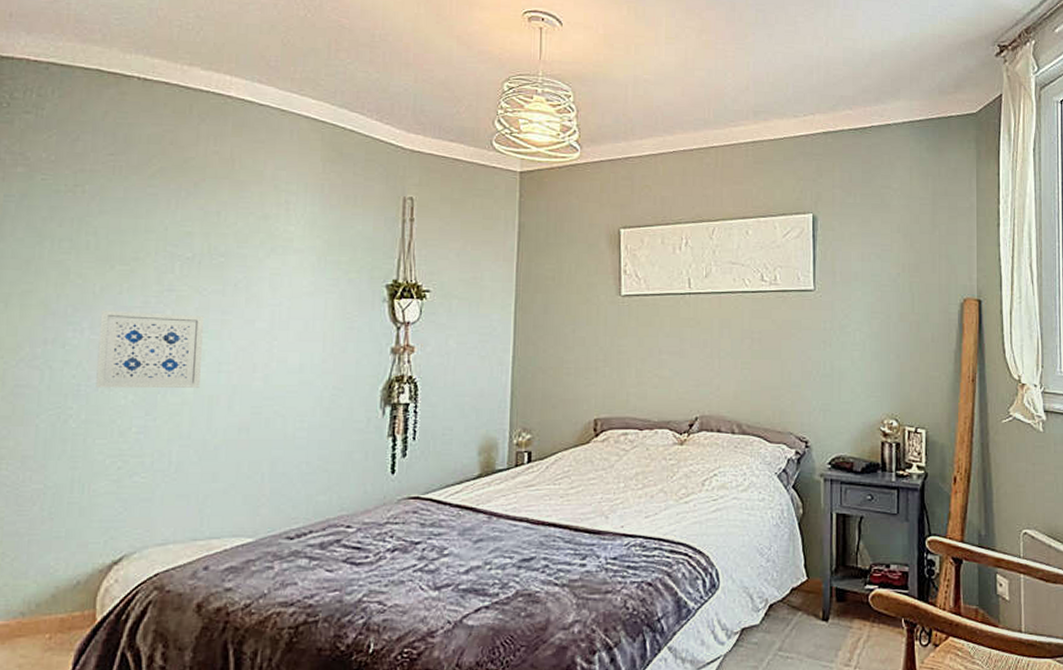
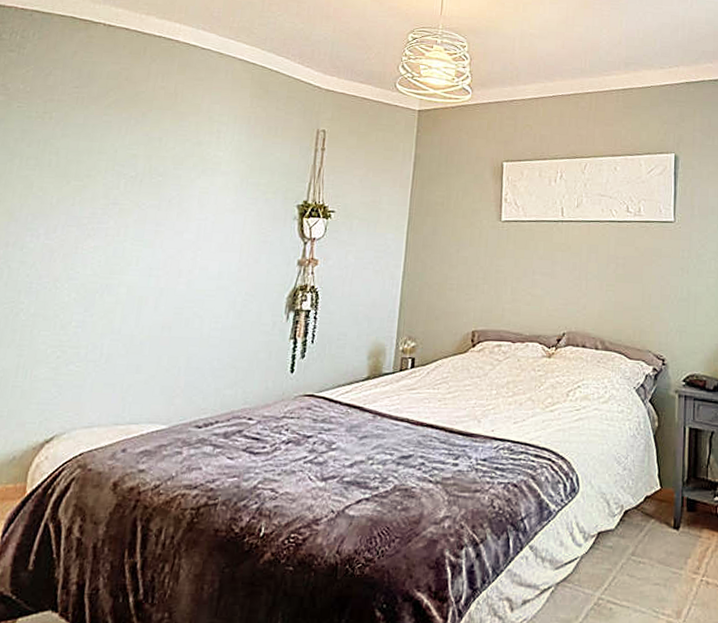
wall art: present [96,309,205,389] -> none [45,218,141,289]

